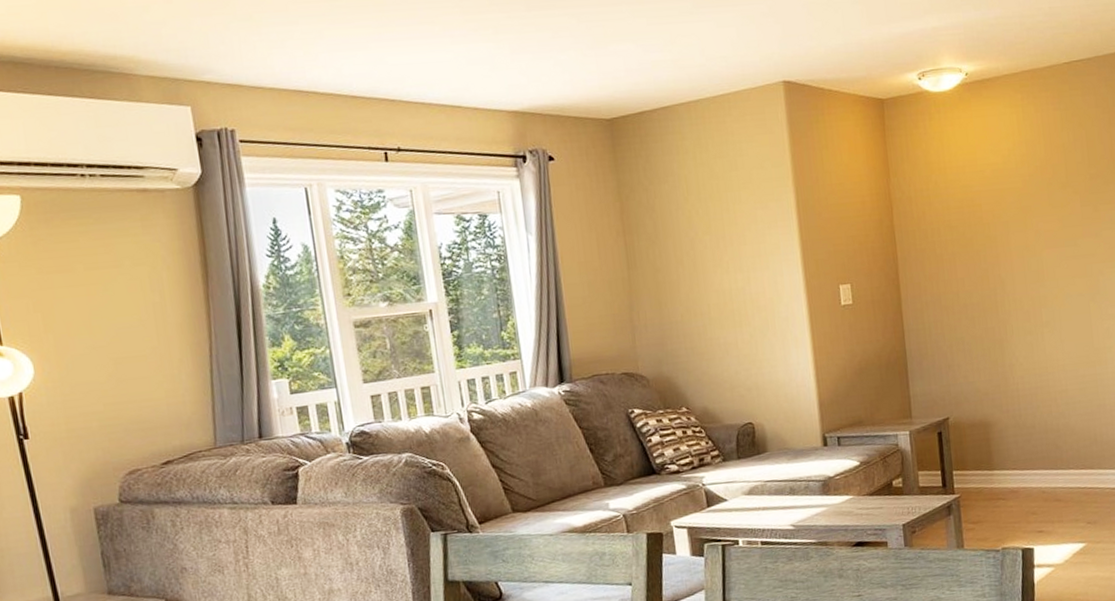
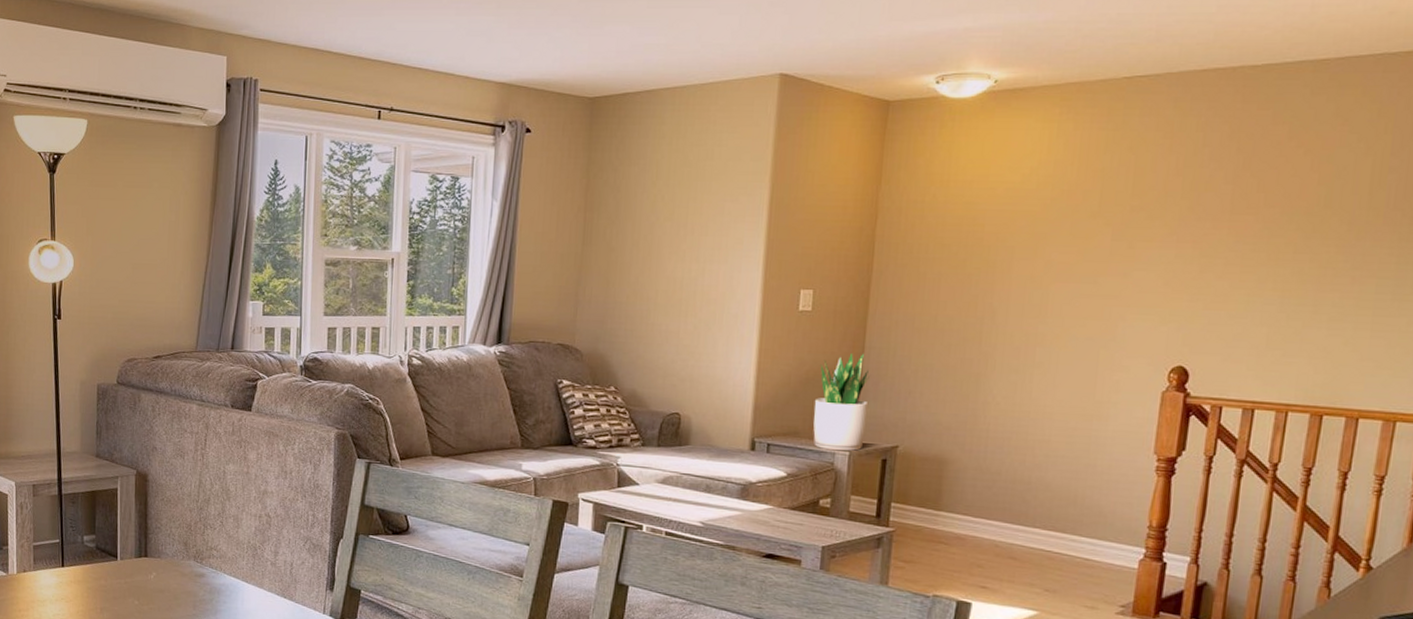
planter: none [869,337,920,433] -> present [813,352,870,451]

